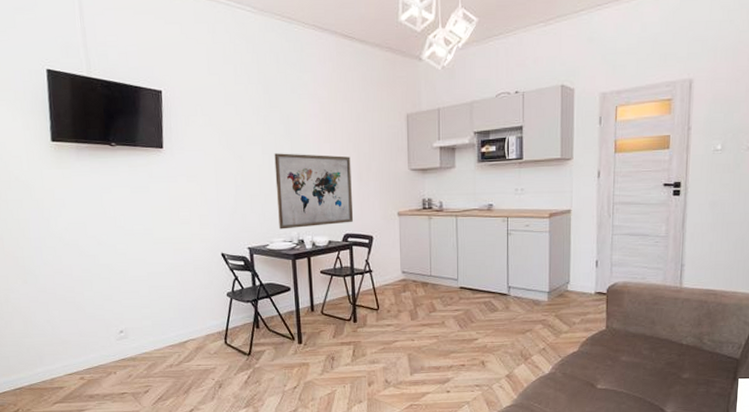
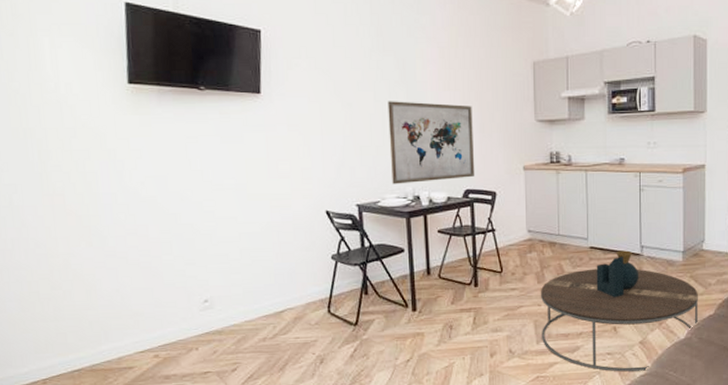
coffee table: none [413,290,562,403] -> present [540,250,698,372]

